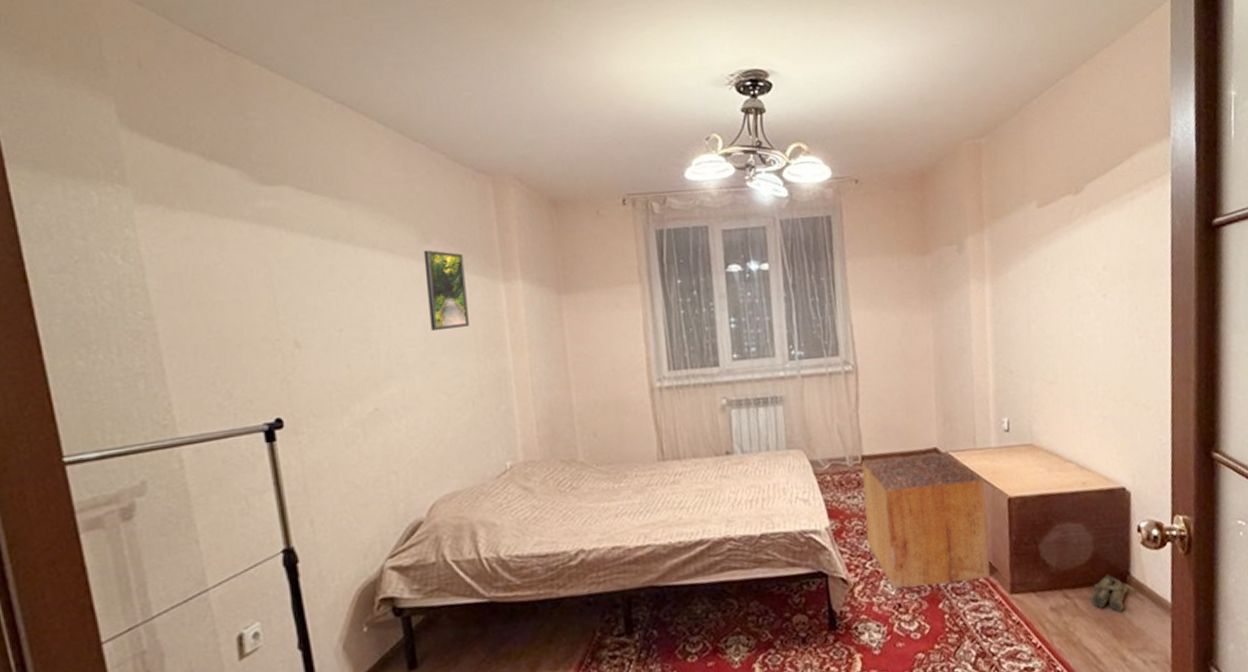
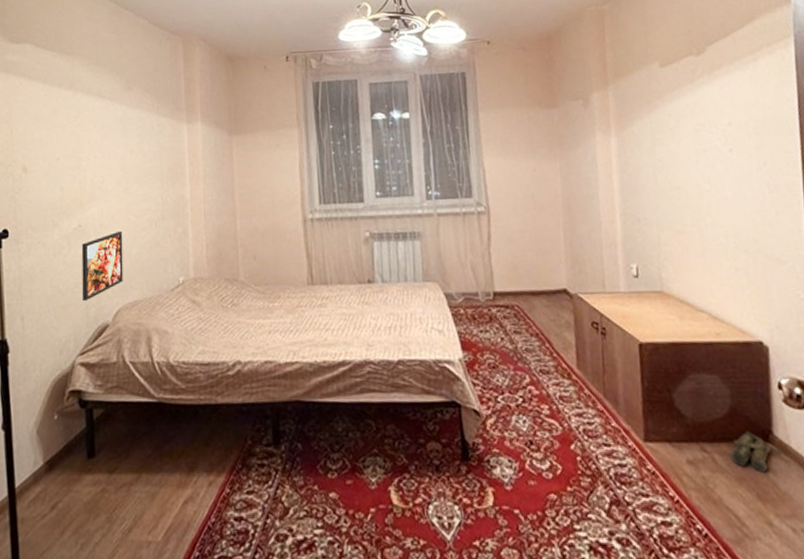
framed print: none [380,412,437,496] -> present [81,230,123,301]
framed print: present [423,249,469,332] -> none [126,95,157,163]
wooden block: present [861,453,991,590] -> none [493,294,624,426]

